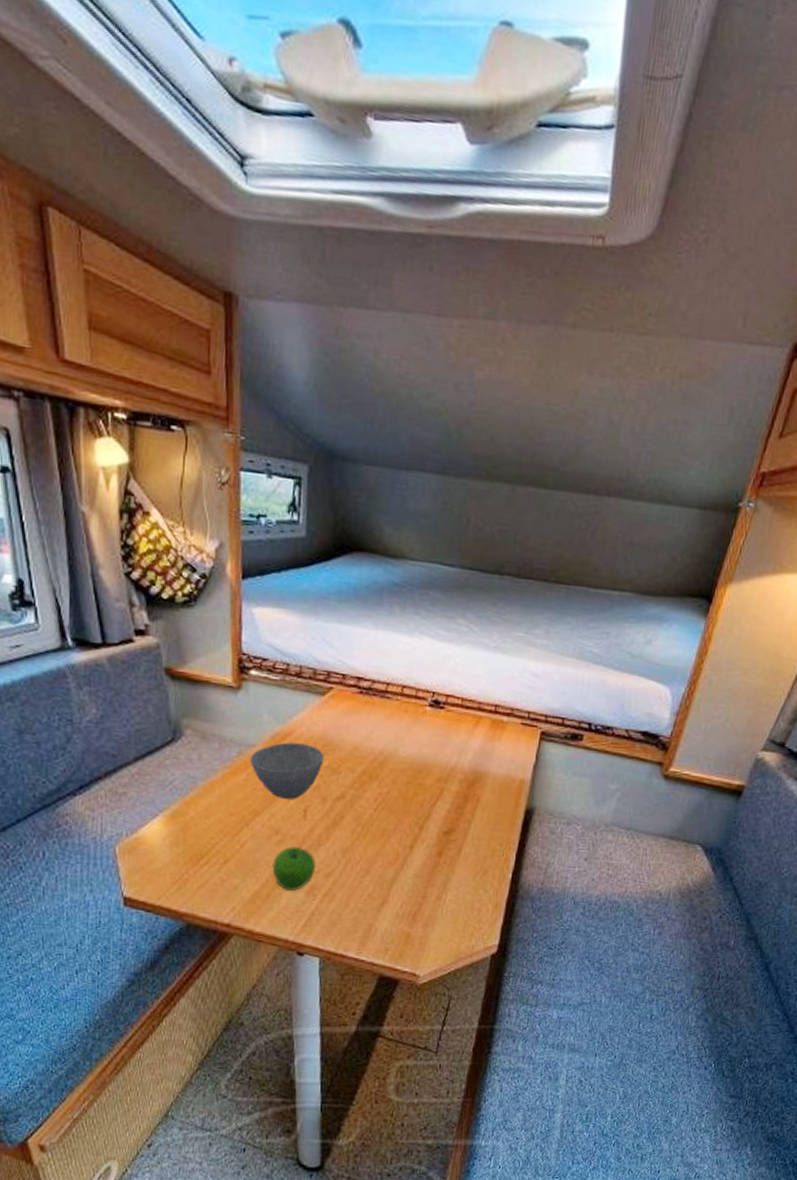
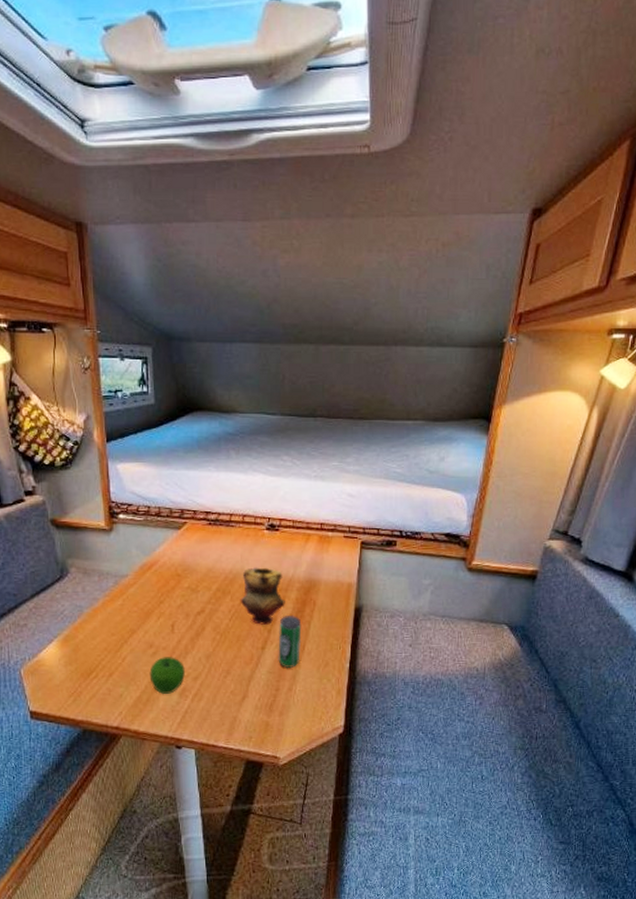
bowl: present [250,742,325,799] -> none [124,570,185,617]
teapot: none [389,750,444,820] -> present [240,567,285,625]
beverage can: none [428,811,461,874] -> present [278,616,302,669]

